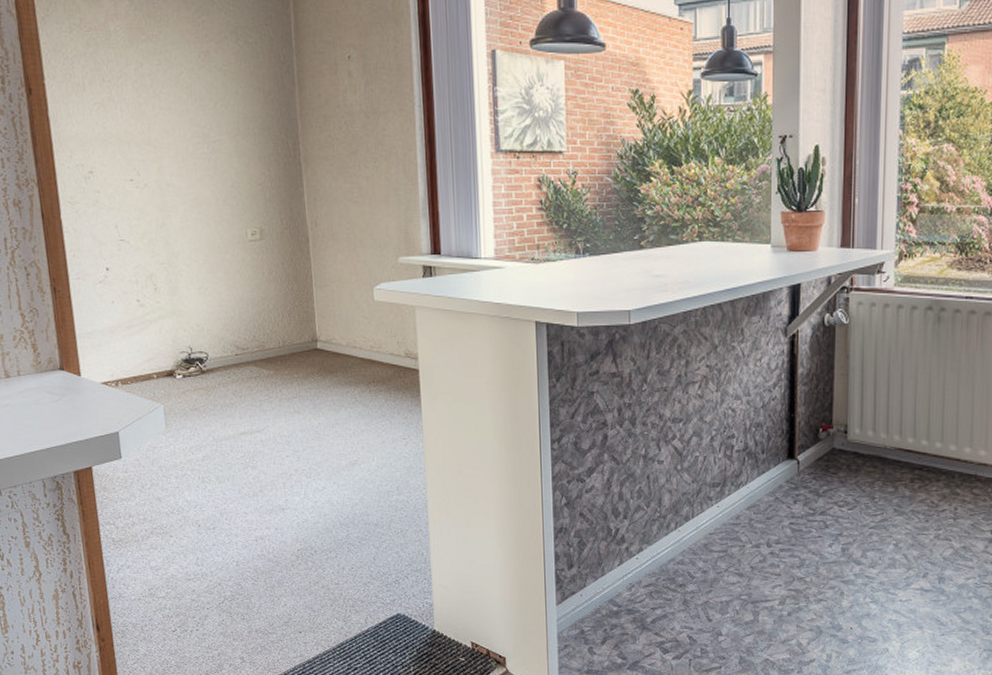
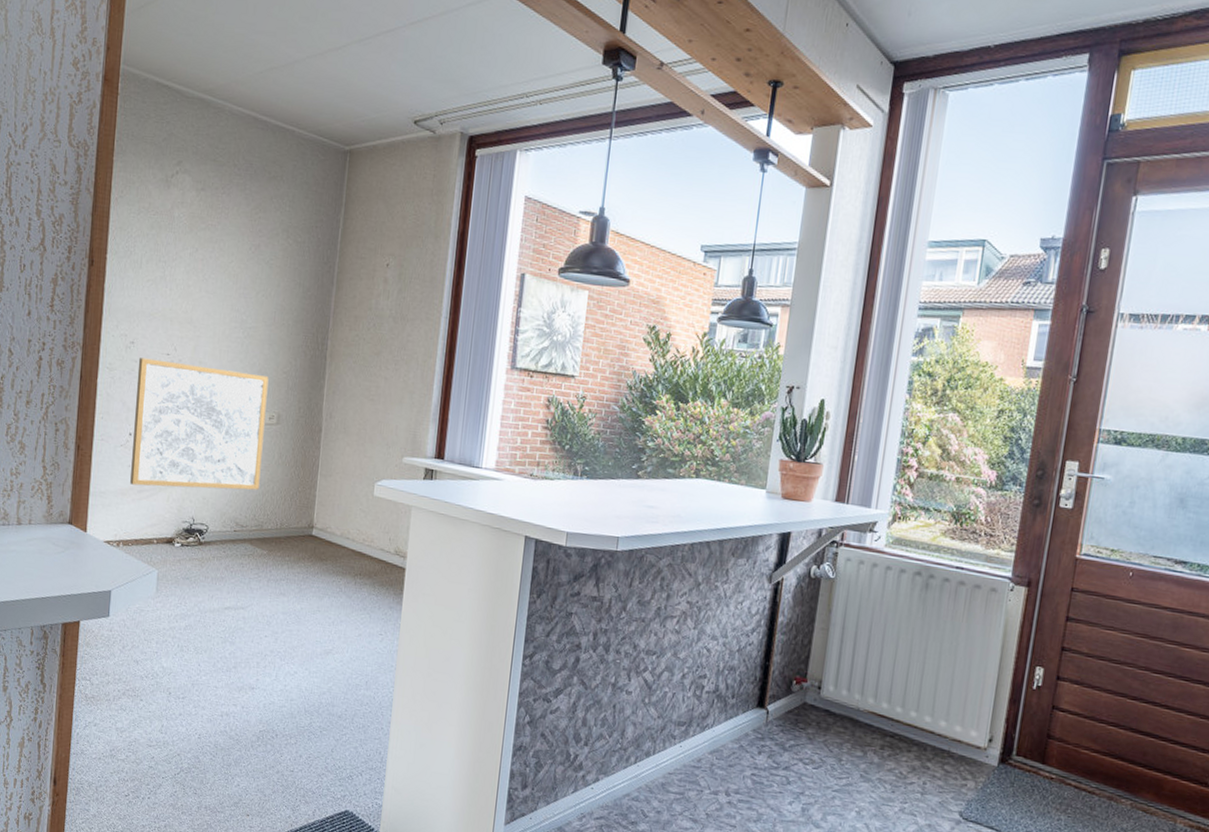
wall art: none [101,187,254,321] -> present [130,357,269,491]

